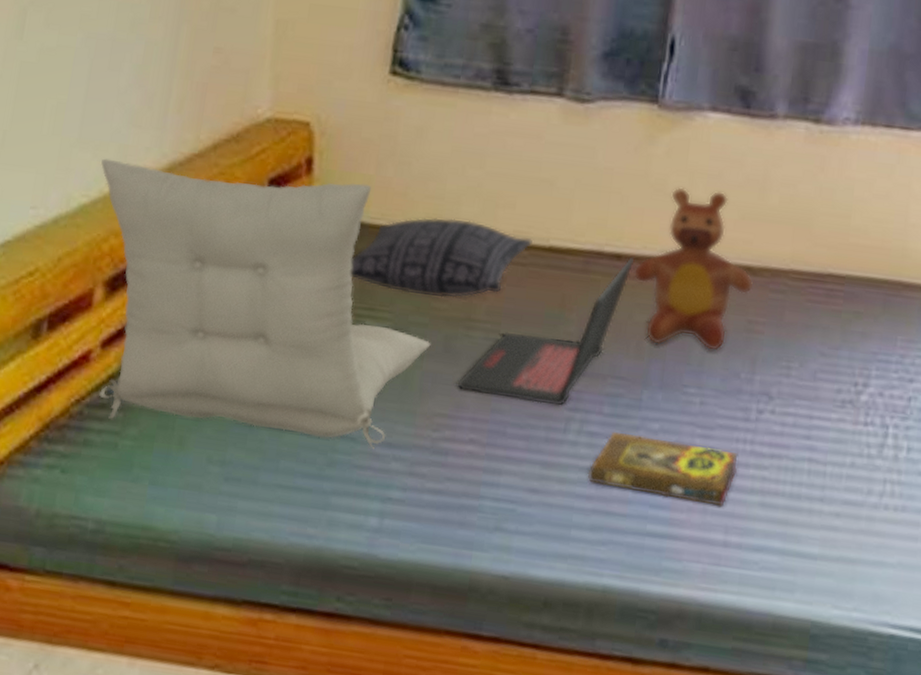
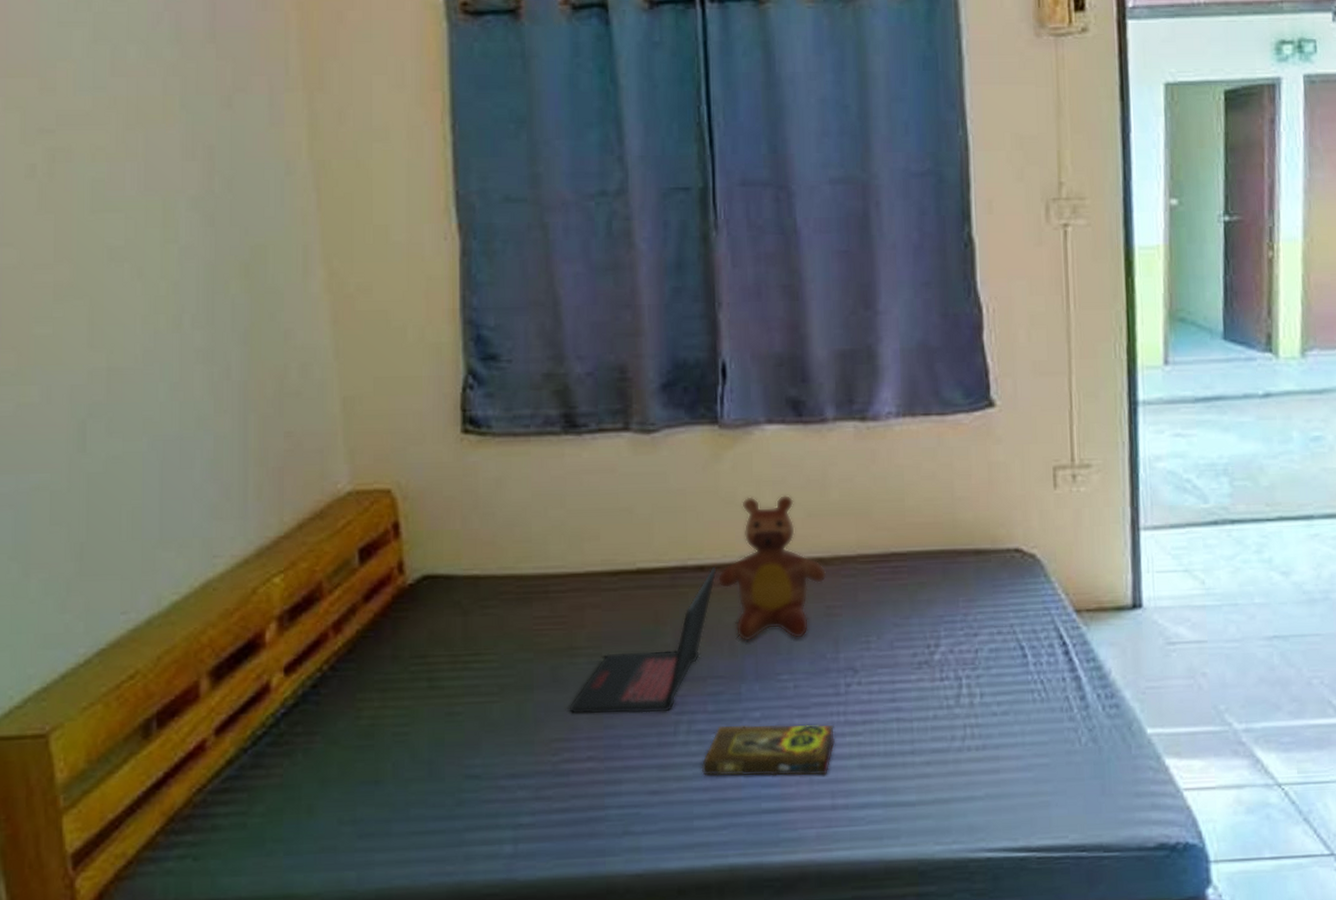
seat cushion: present [99,158,431,449] -> none [187,539,539,801]
pillow: present [350,217,533,298] -> none [450,557,620,634]

